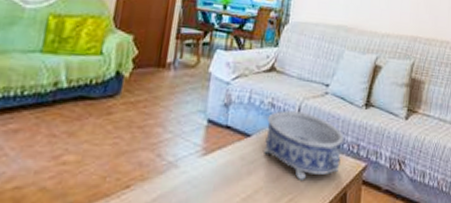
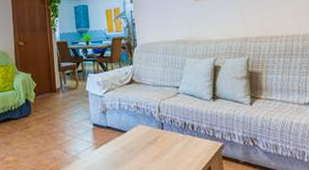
decorative bowl: present [264,110,344,182] -> none [136,109,201,161]

